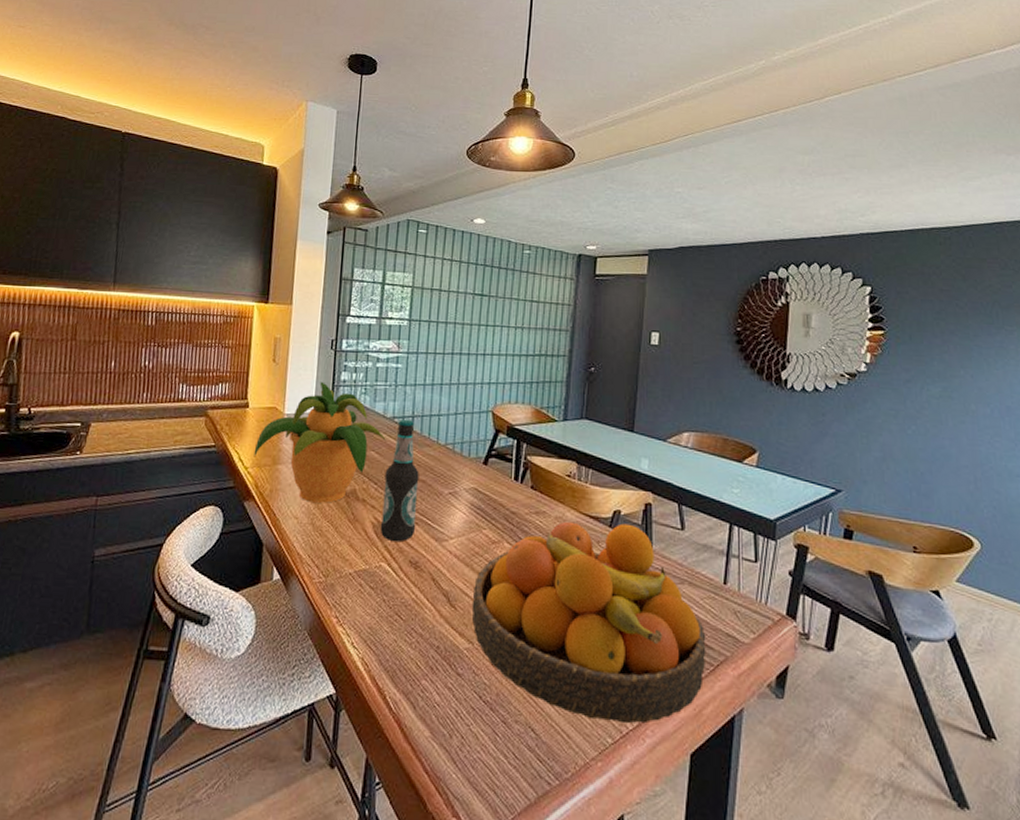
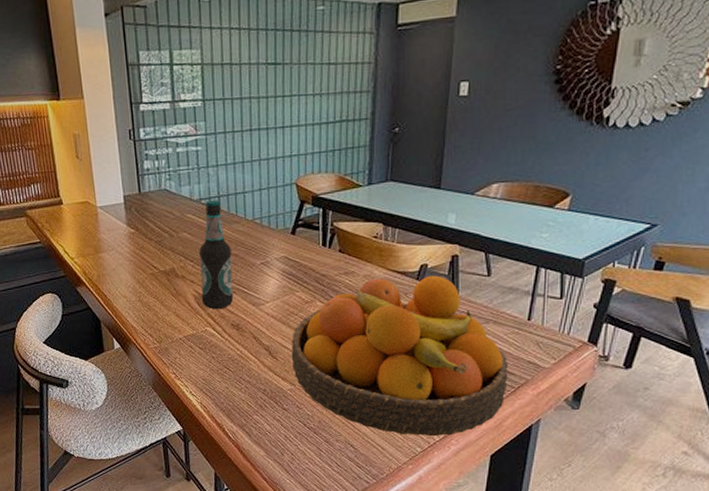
potted plant: present [253,381,386,503] -> none [76,172,196,283]

